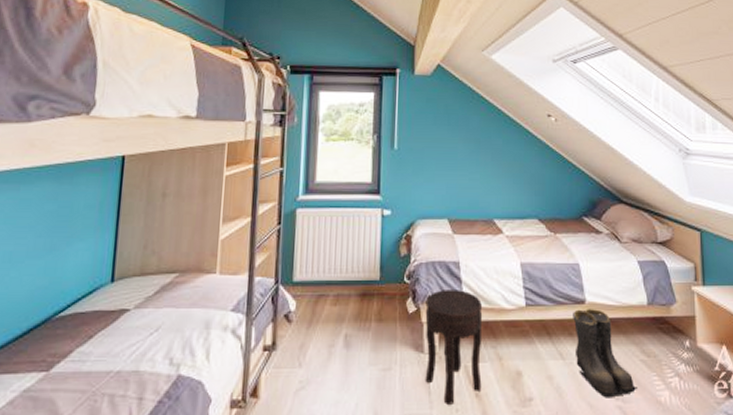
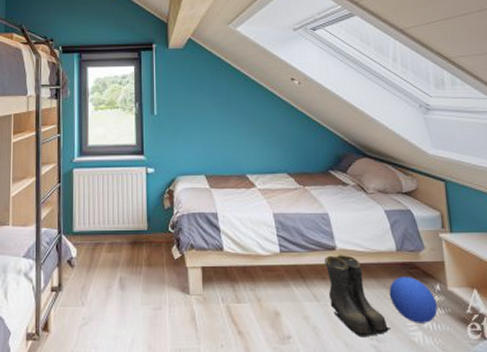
side table: present [425,290,483,405] -> none [189,238,243,341]
ball: none [638,332,686,382] -> present [389,277,438,323]

